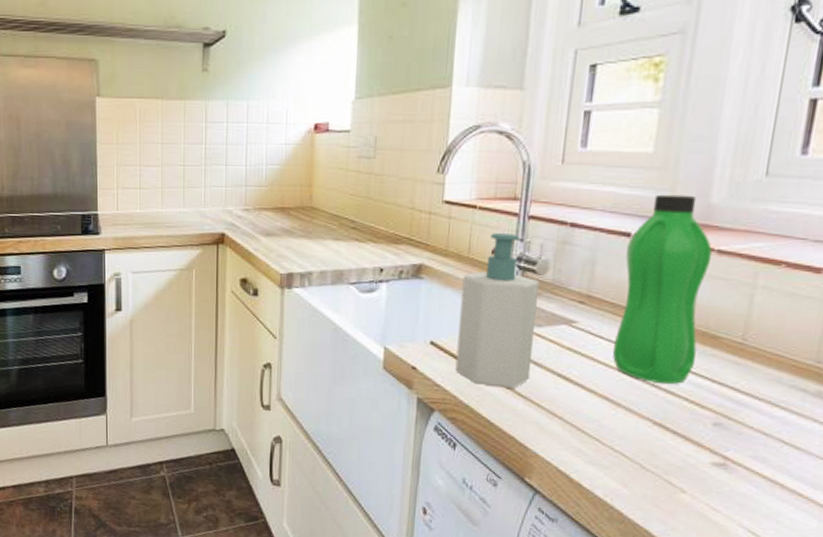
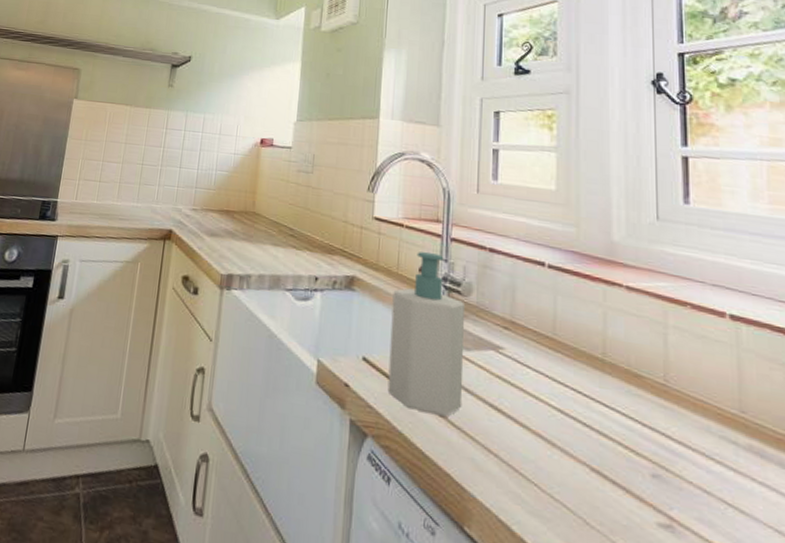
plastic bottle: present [612,194,713,384] -> none [540,228,623,425]

